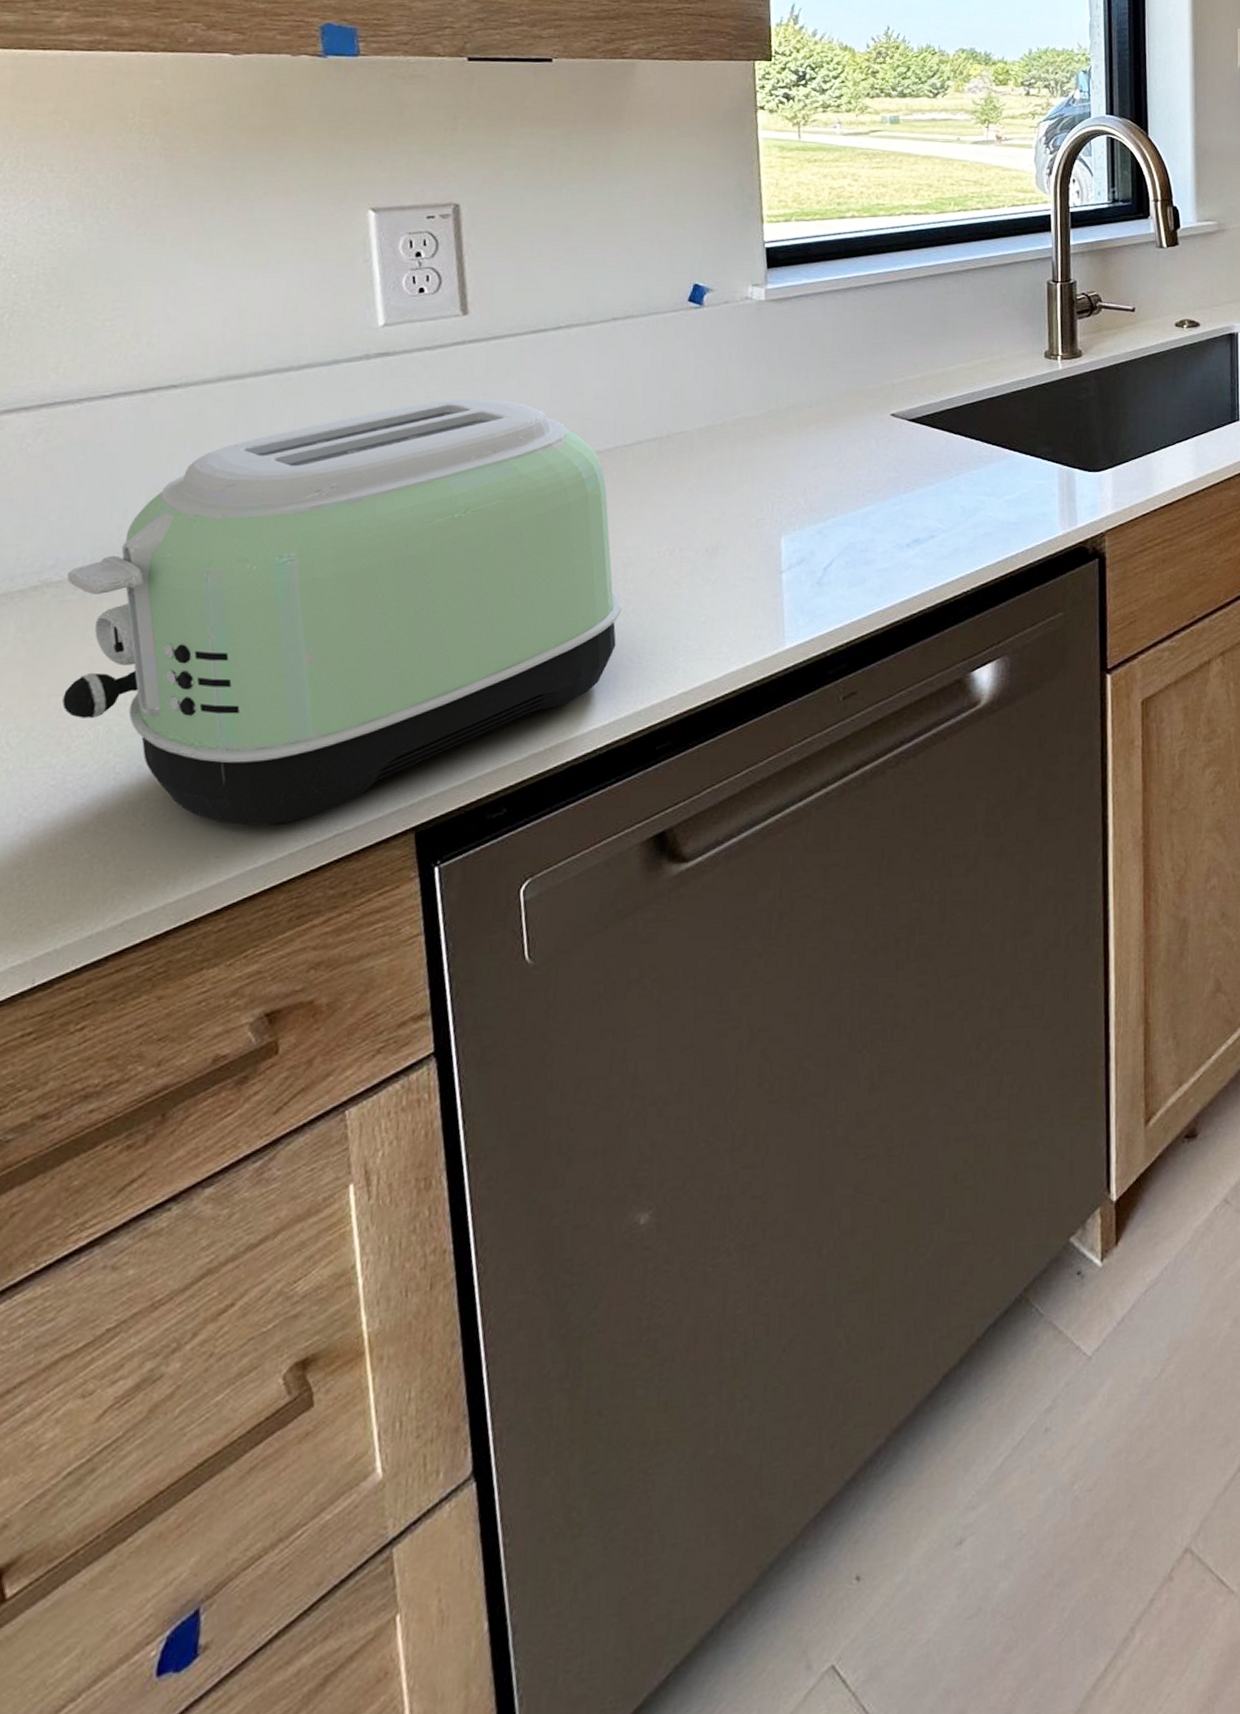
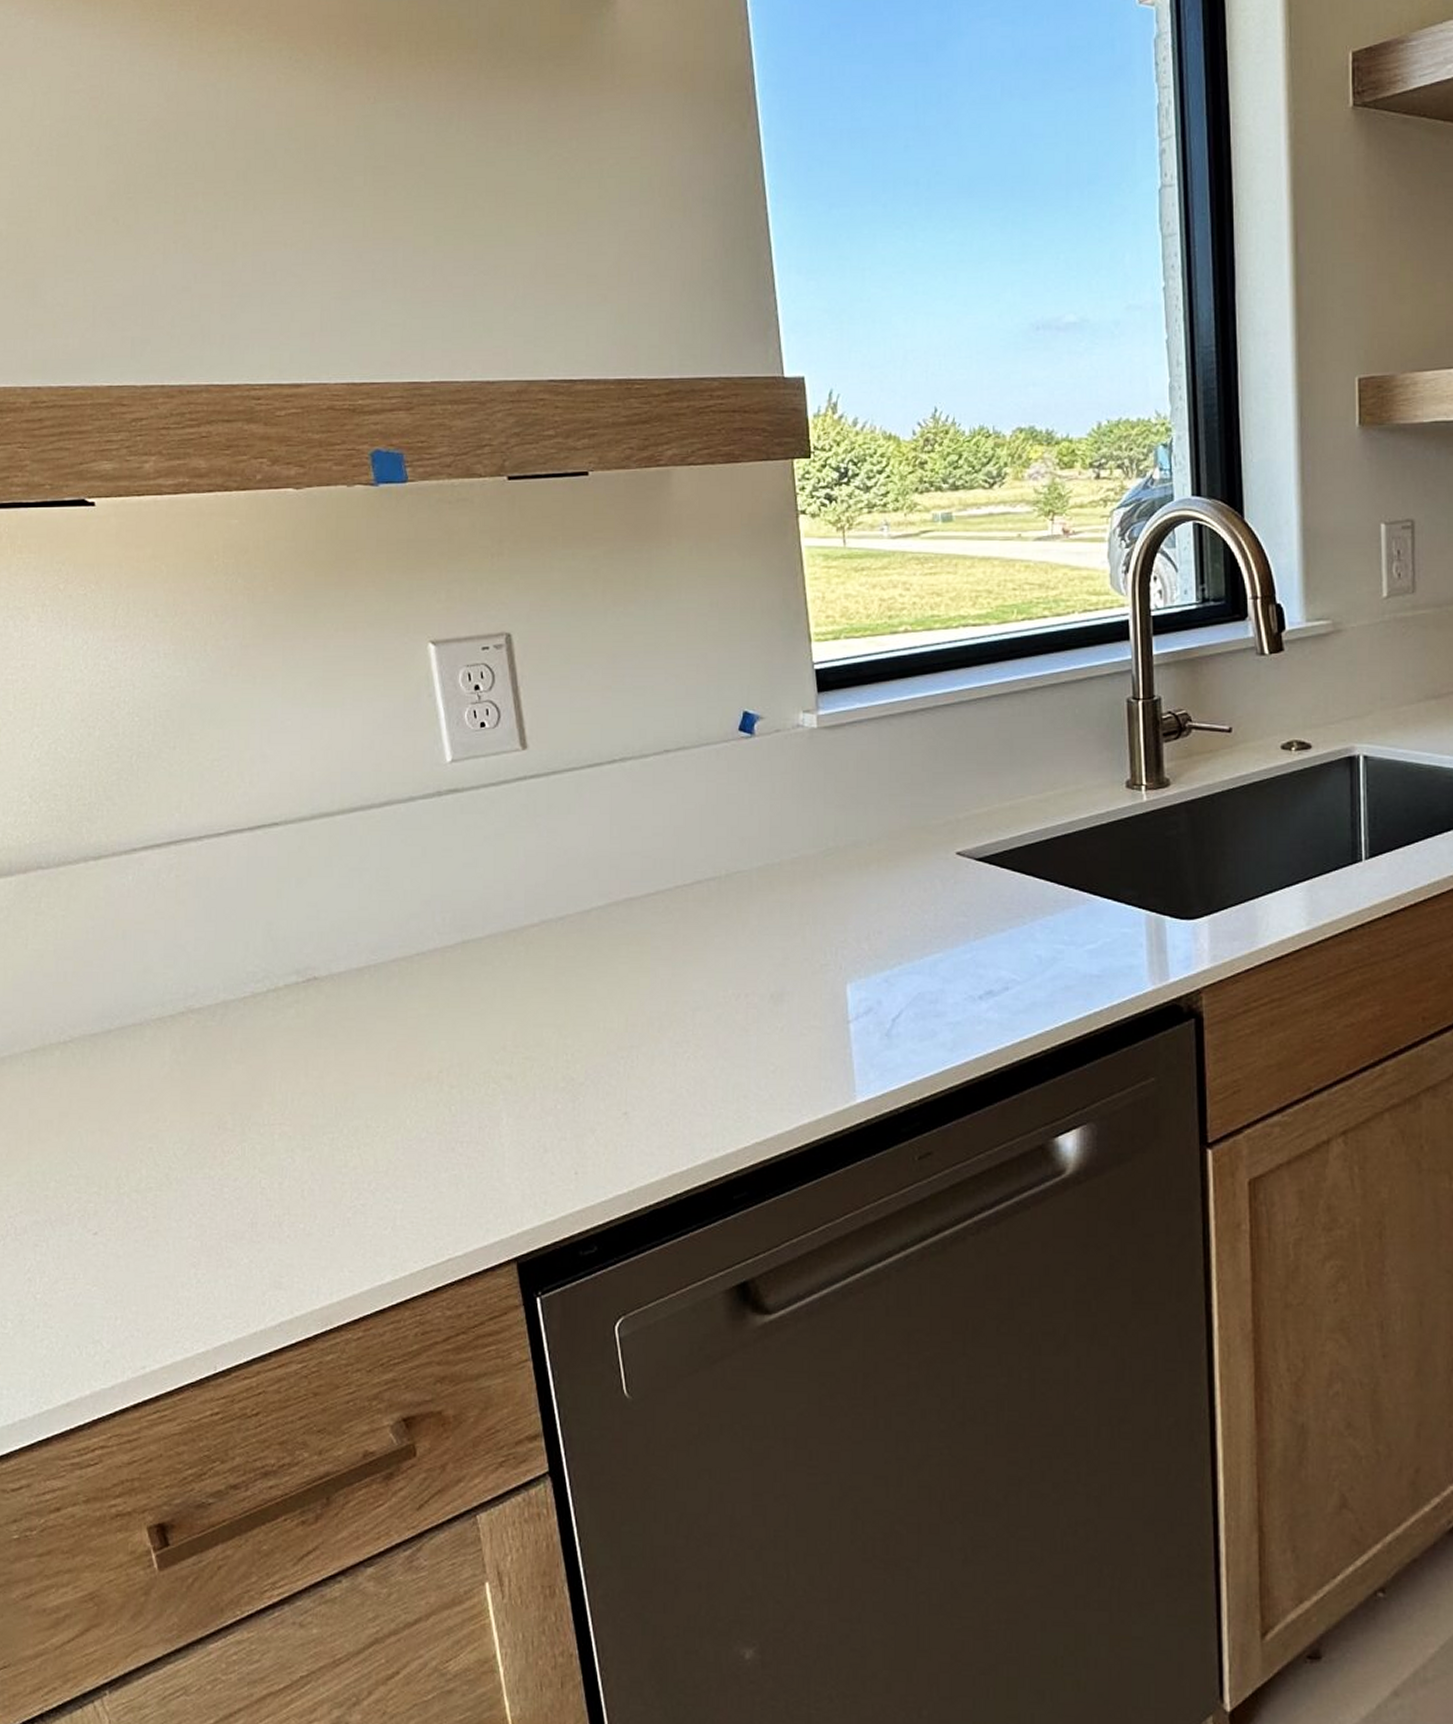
toaster: present [62,398,622,826] -> none [205,835,692,1247]

